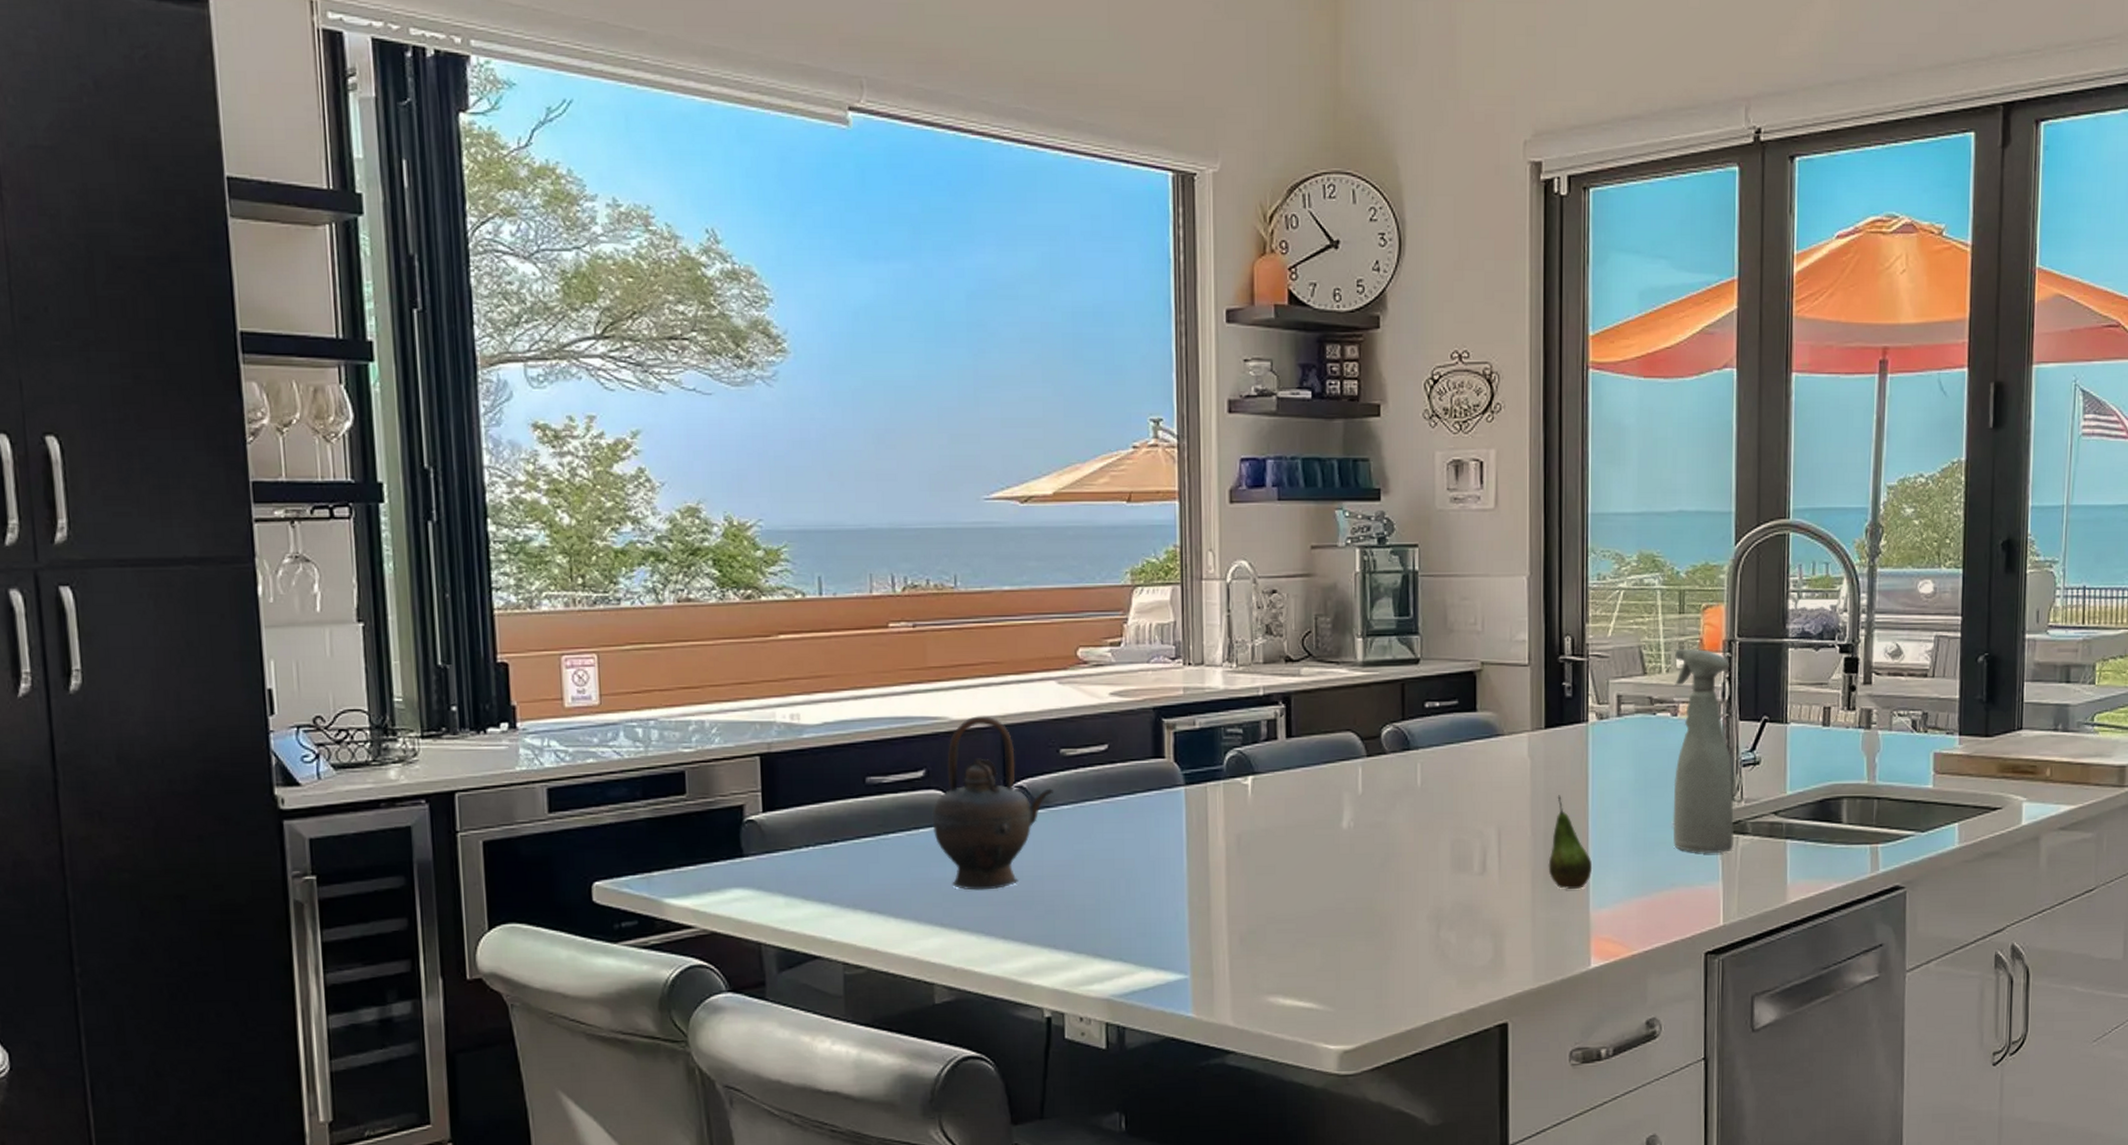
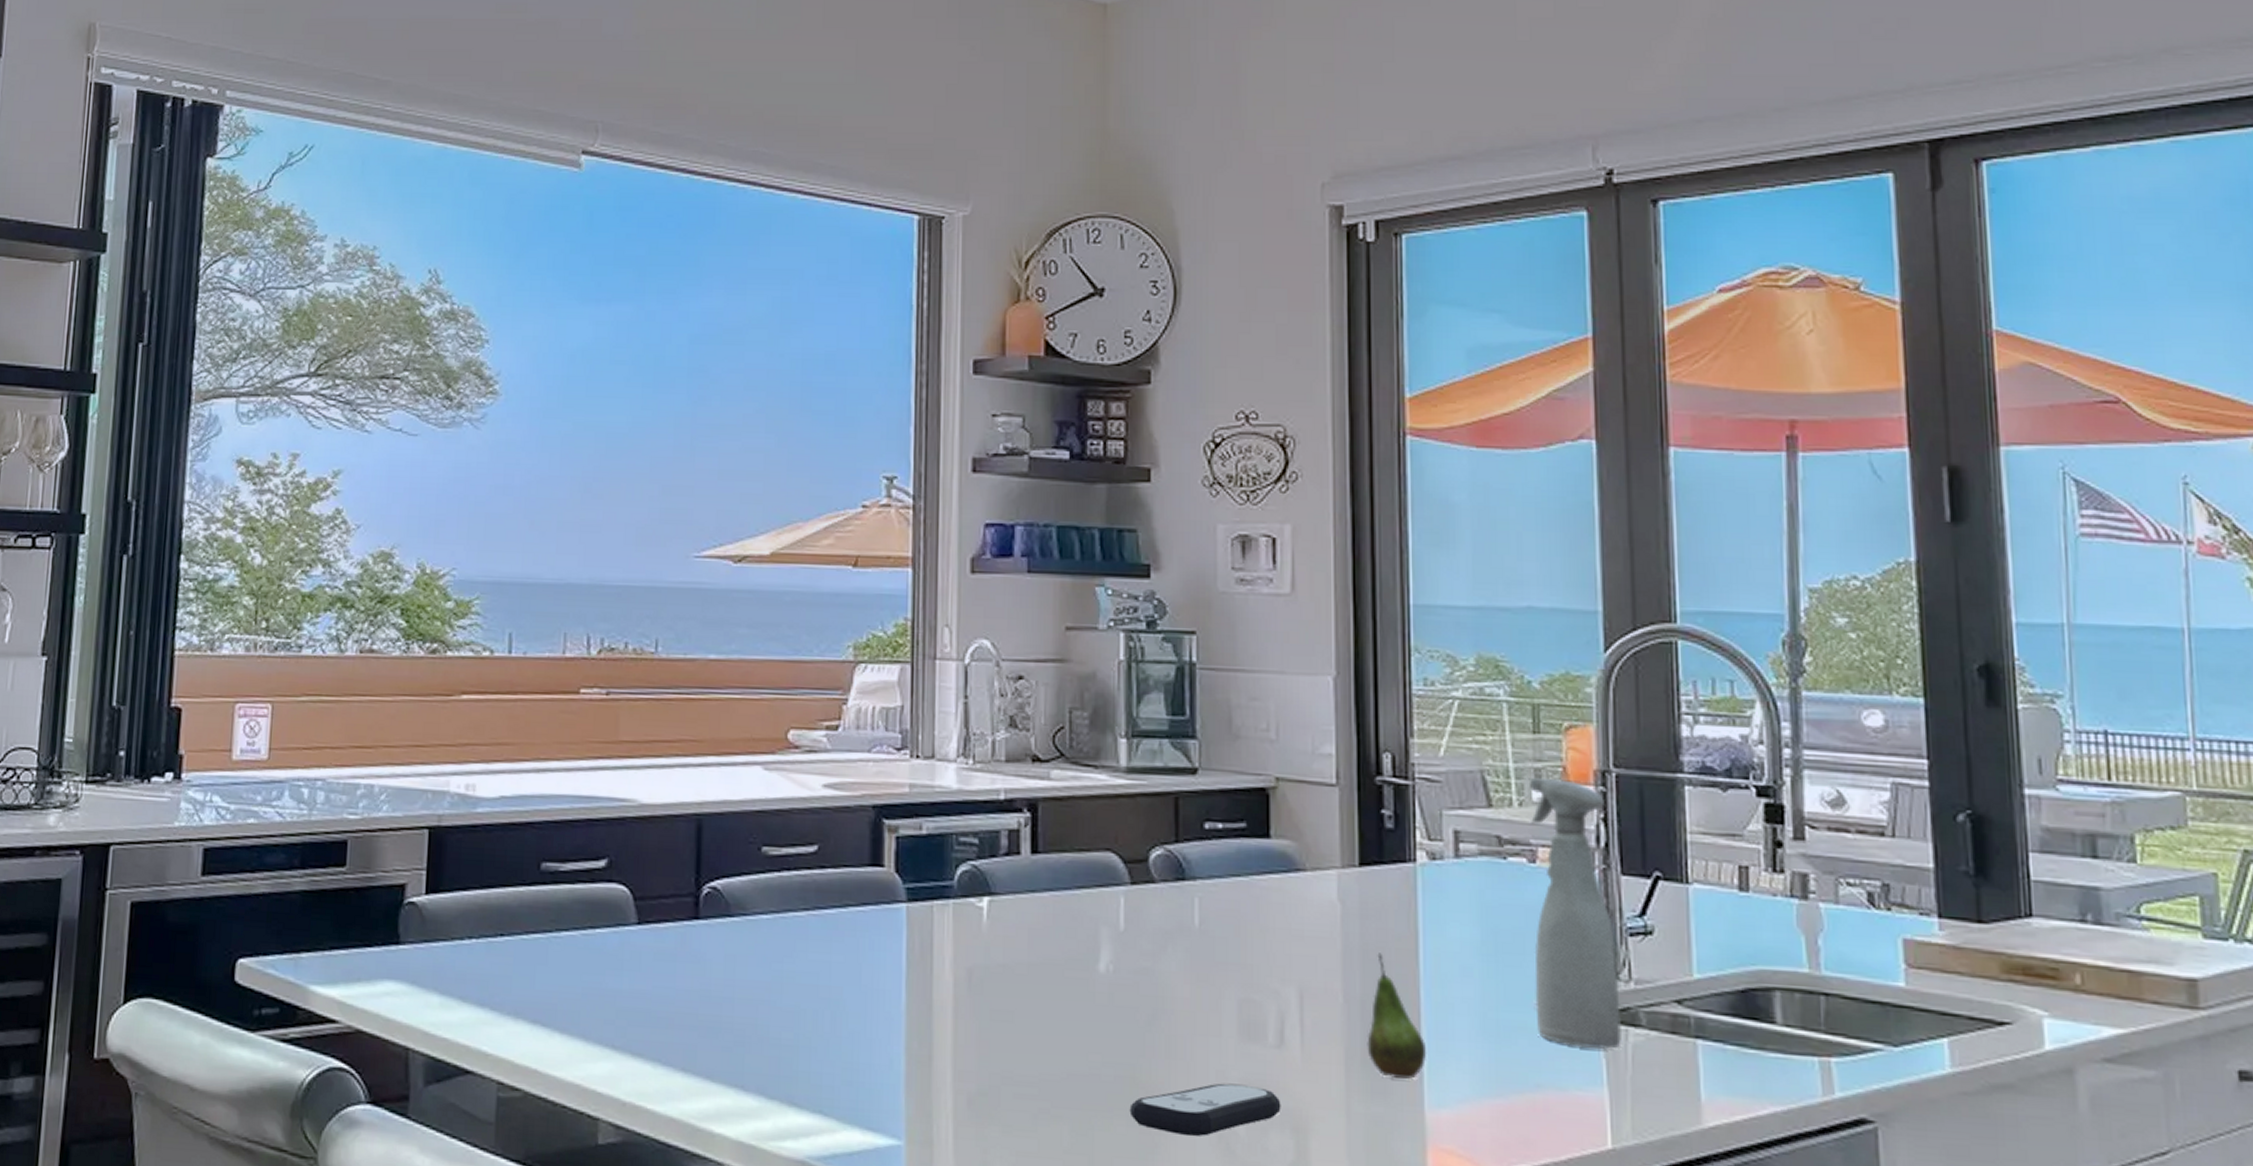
teapot: present [932,716,1053,890] -> none [610,801,752,1010]
remote control: none [1367,905,1483,948] -> present [1129,1083,1281,1136]

